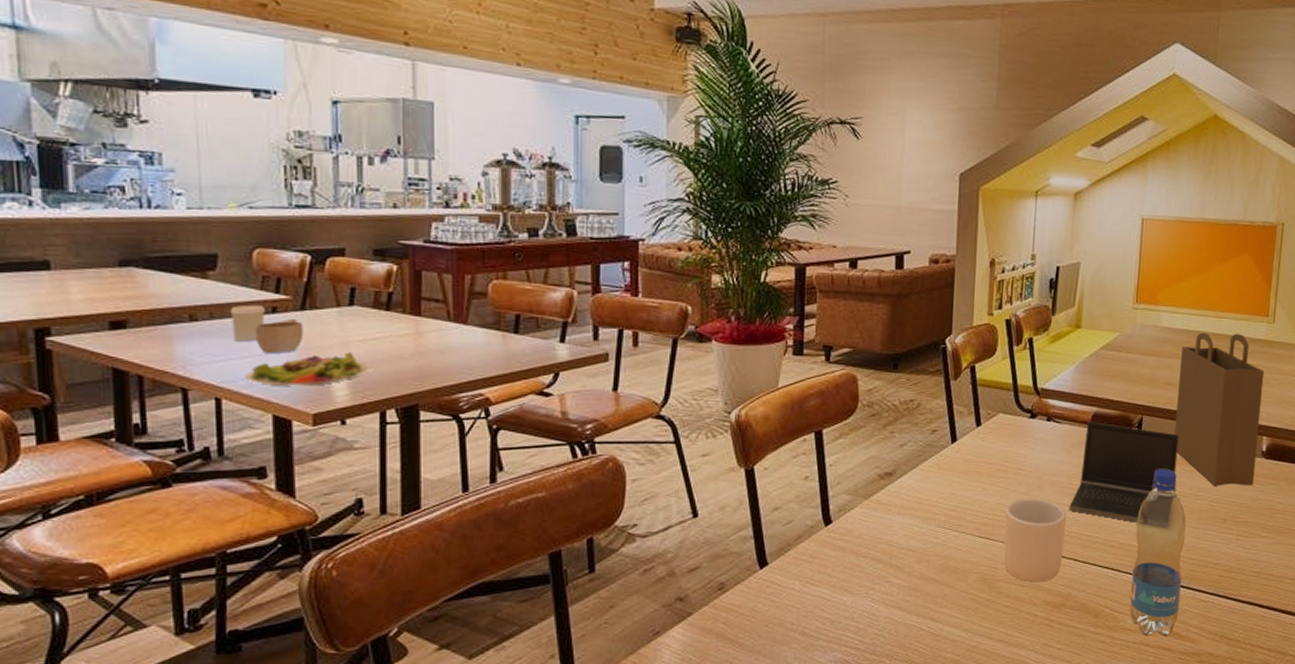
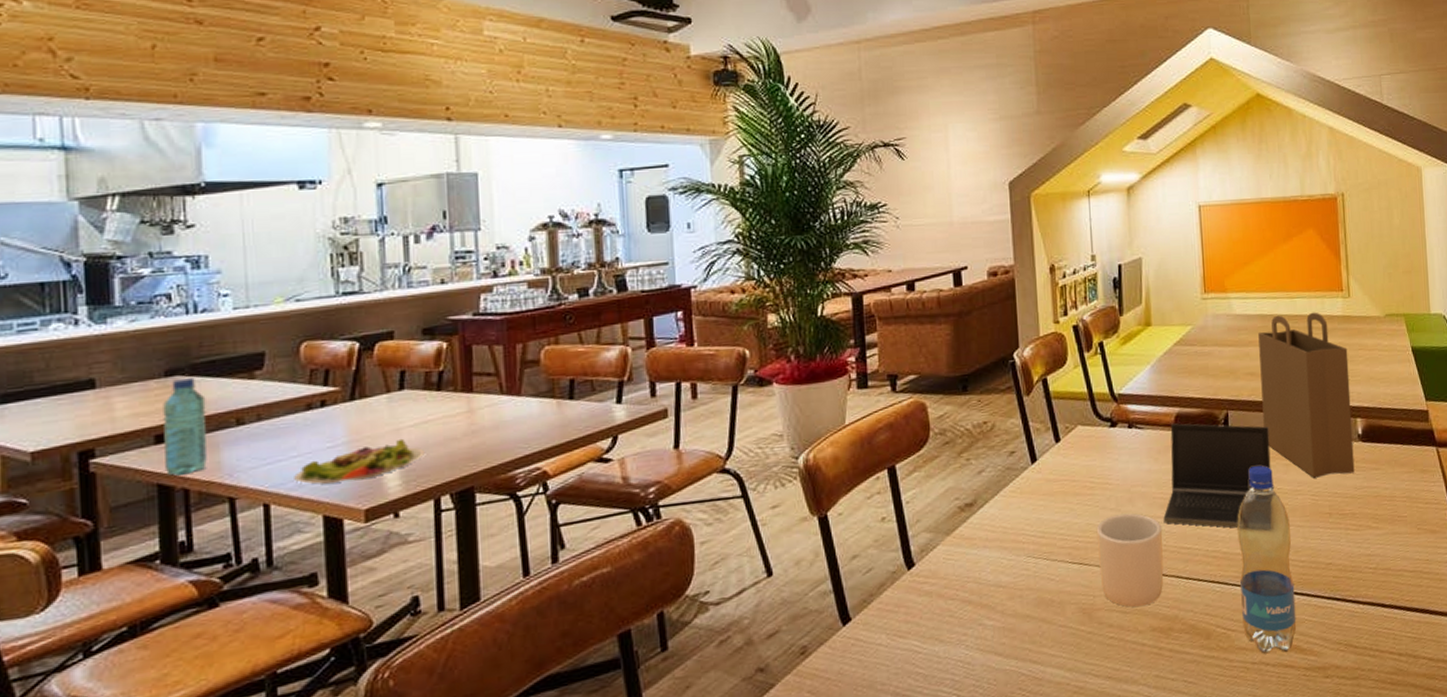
water bottle: none [117,270,162,362] -> present [163,378,208,476]
cup: present [230,304,265,342] -> none [278,400,314,442]
cup: present [254,318,304,355] -> none [303,410,354,451]

